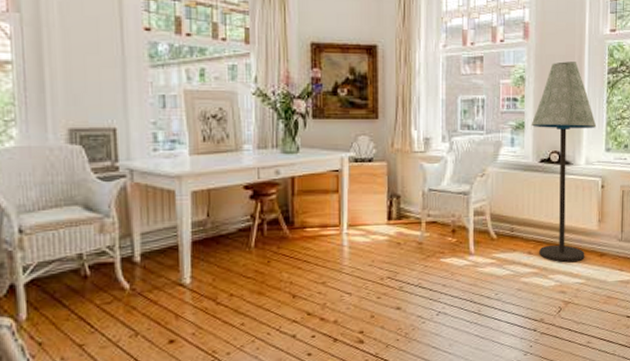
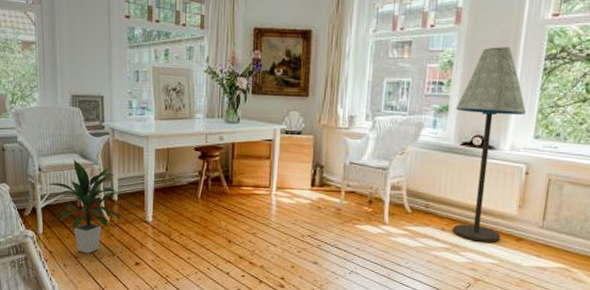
indoor plant: none [33,213,146,339] -> present [47,159,121,254]

